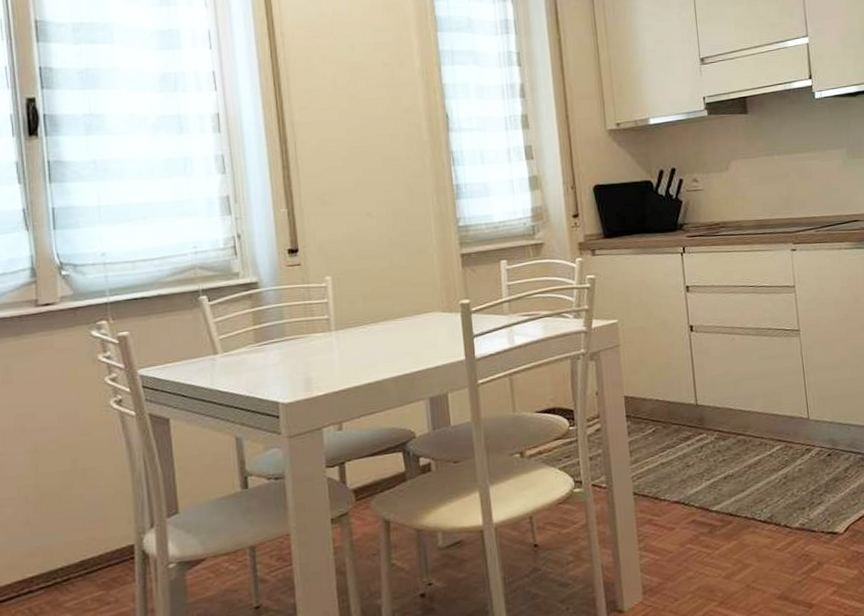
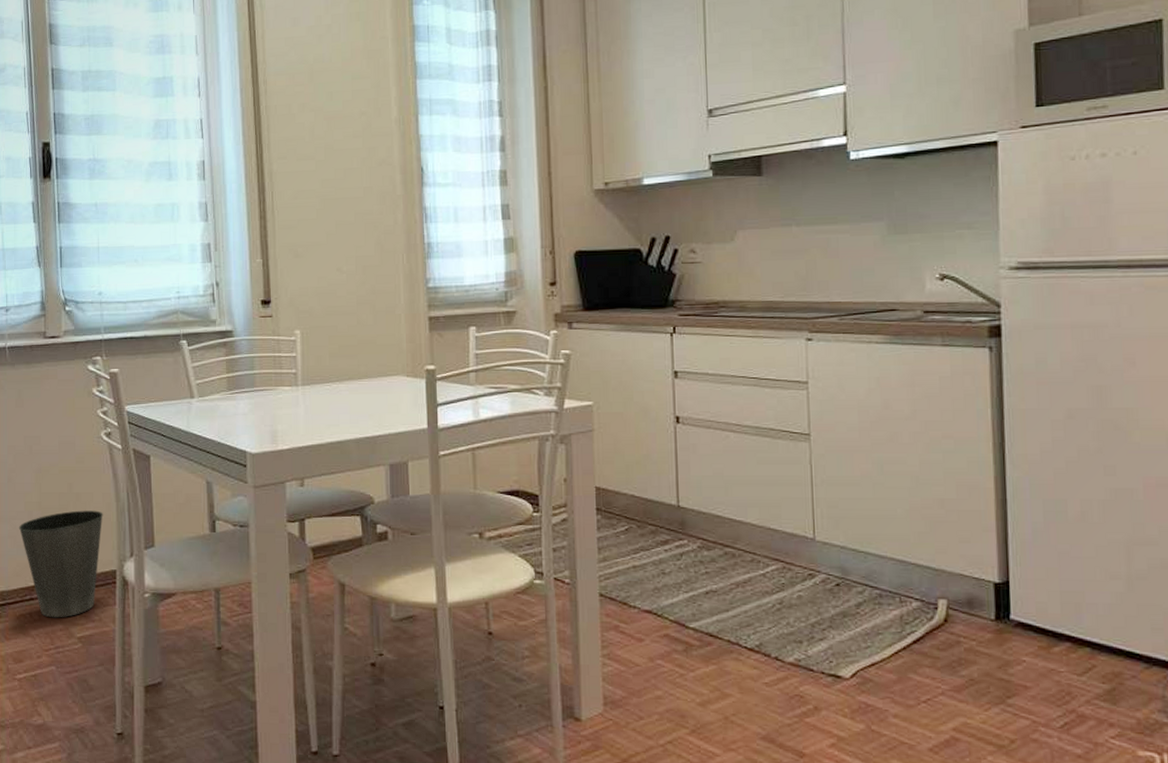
waste basket: none [10,484,116,609] -> present [18,510,103,618]

